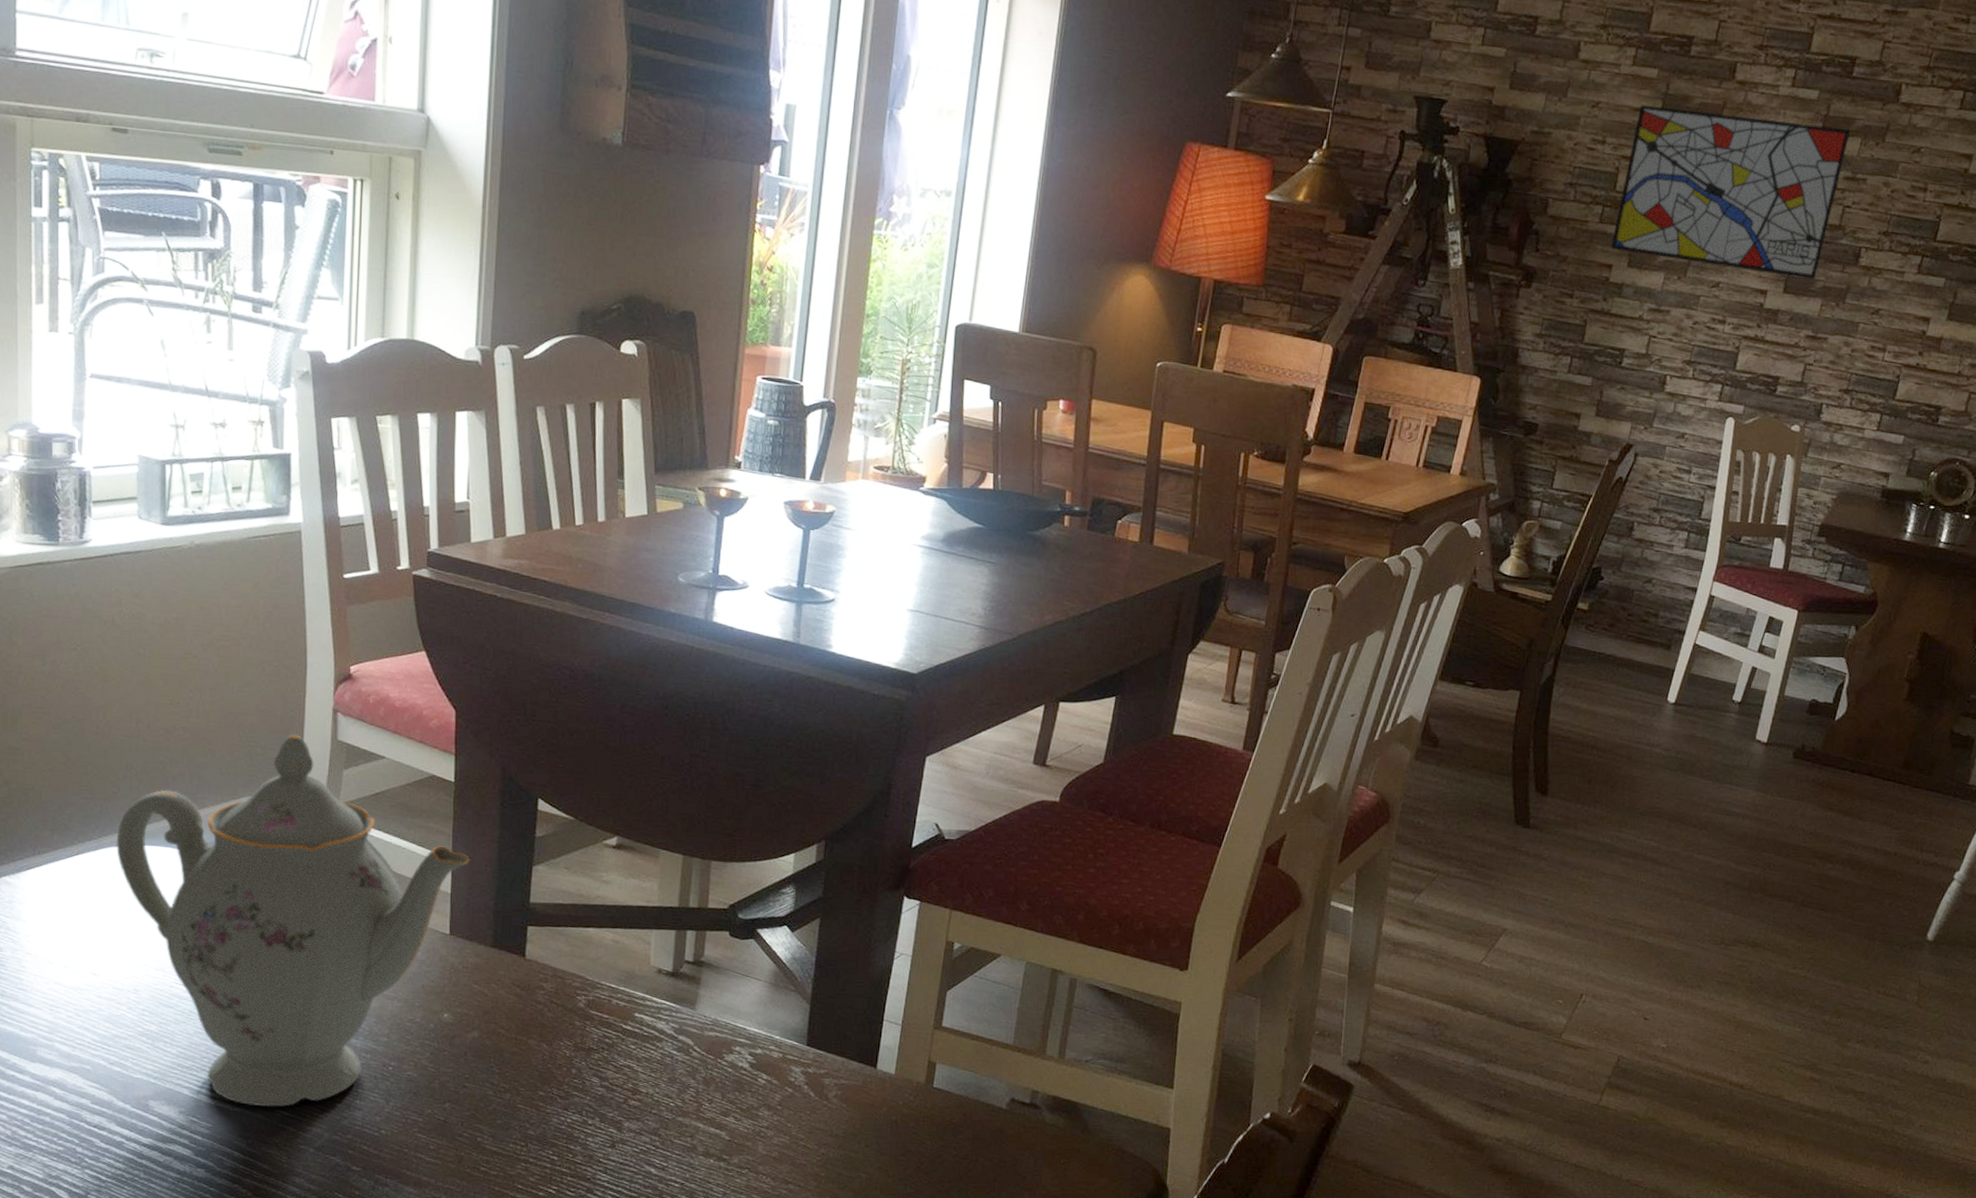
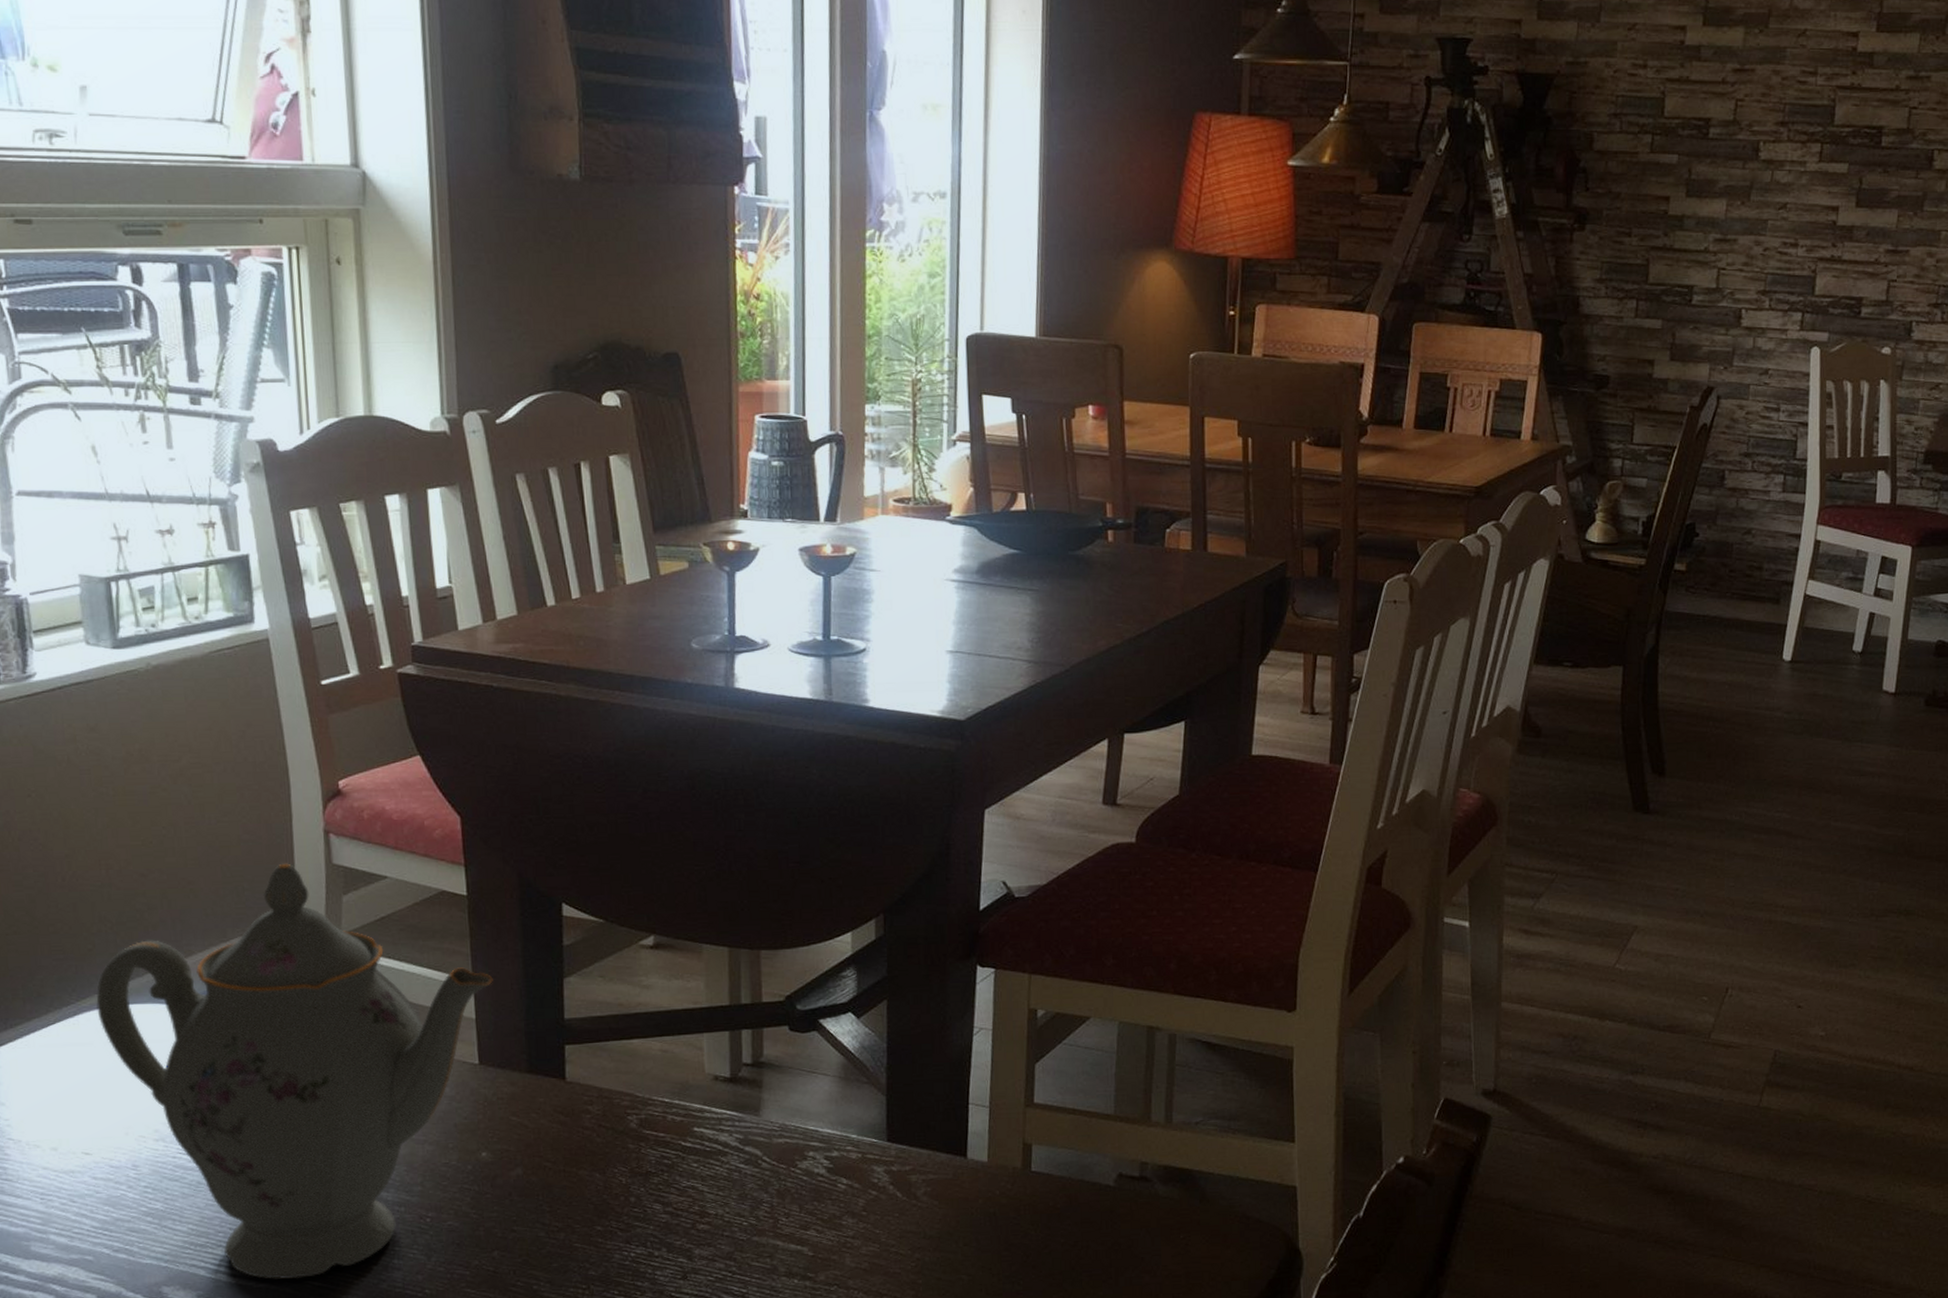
wall art: present [1610,104,1851,279] -> none [1665,21,1908,190]

